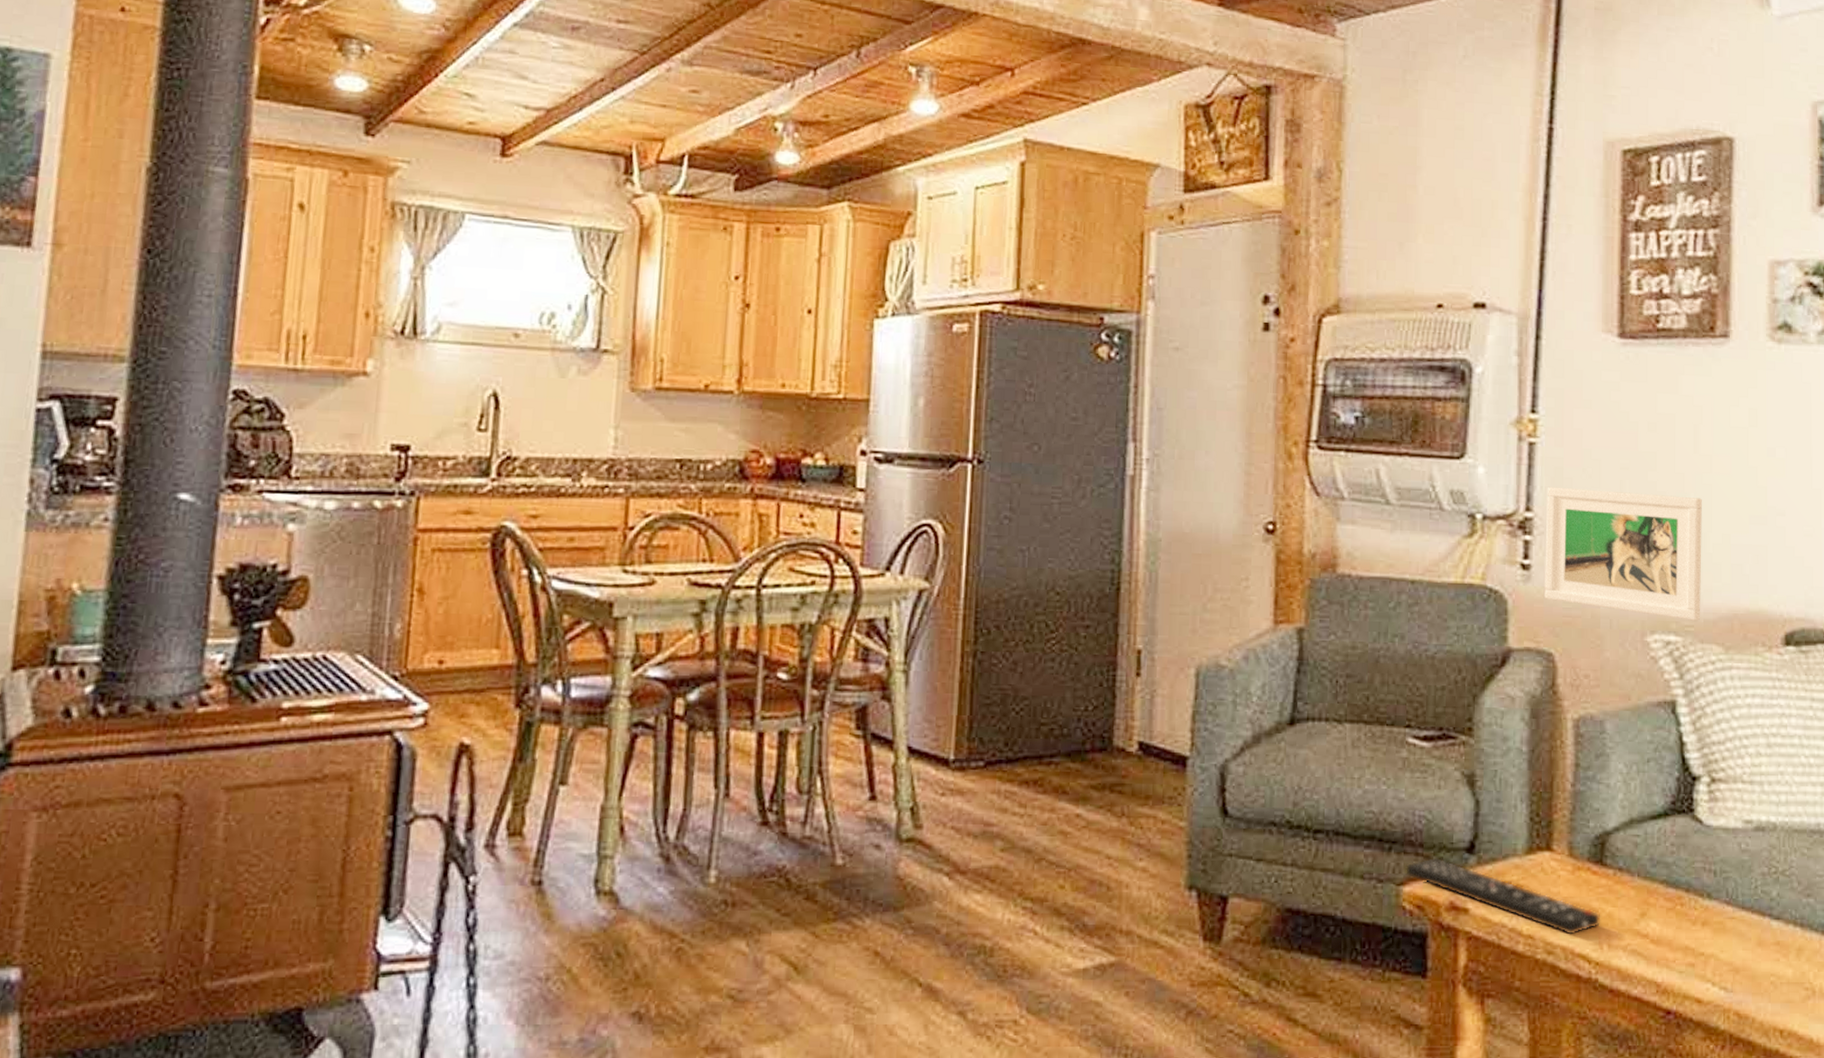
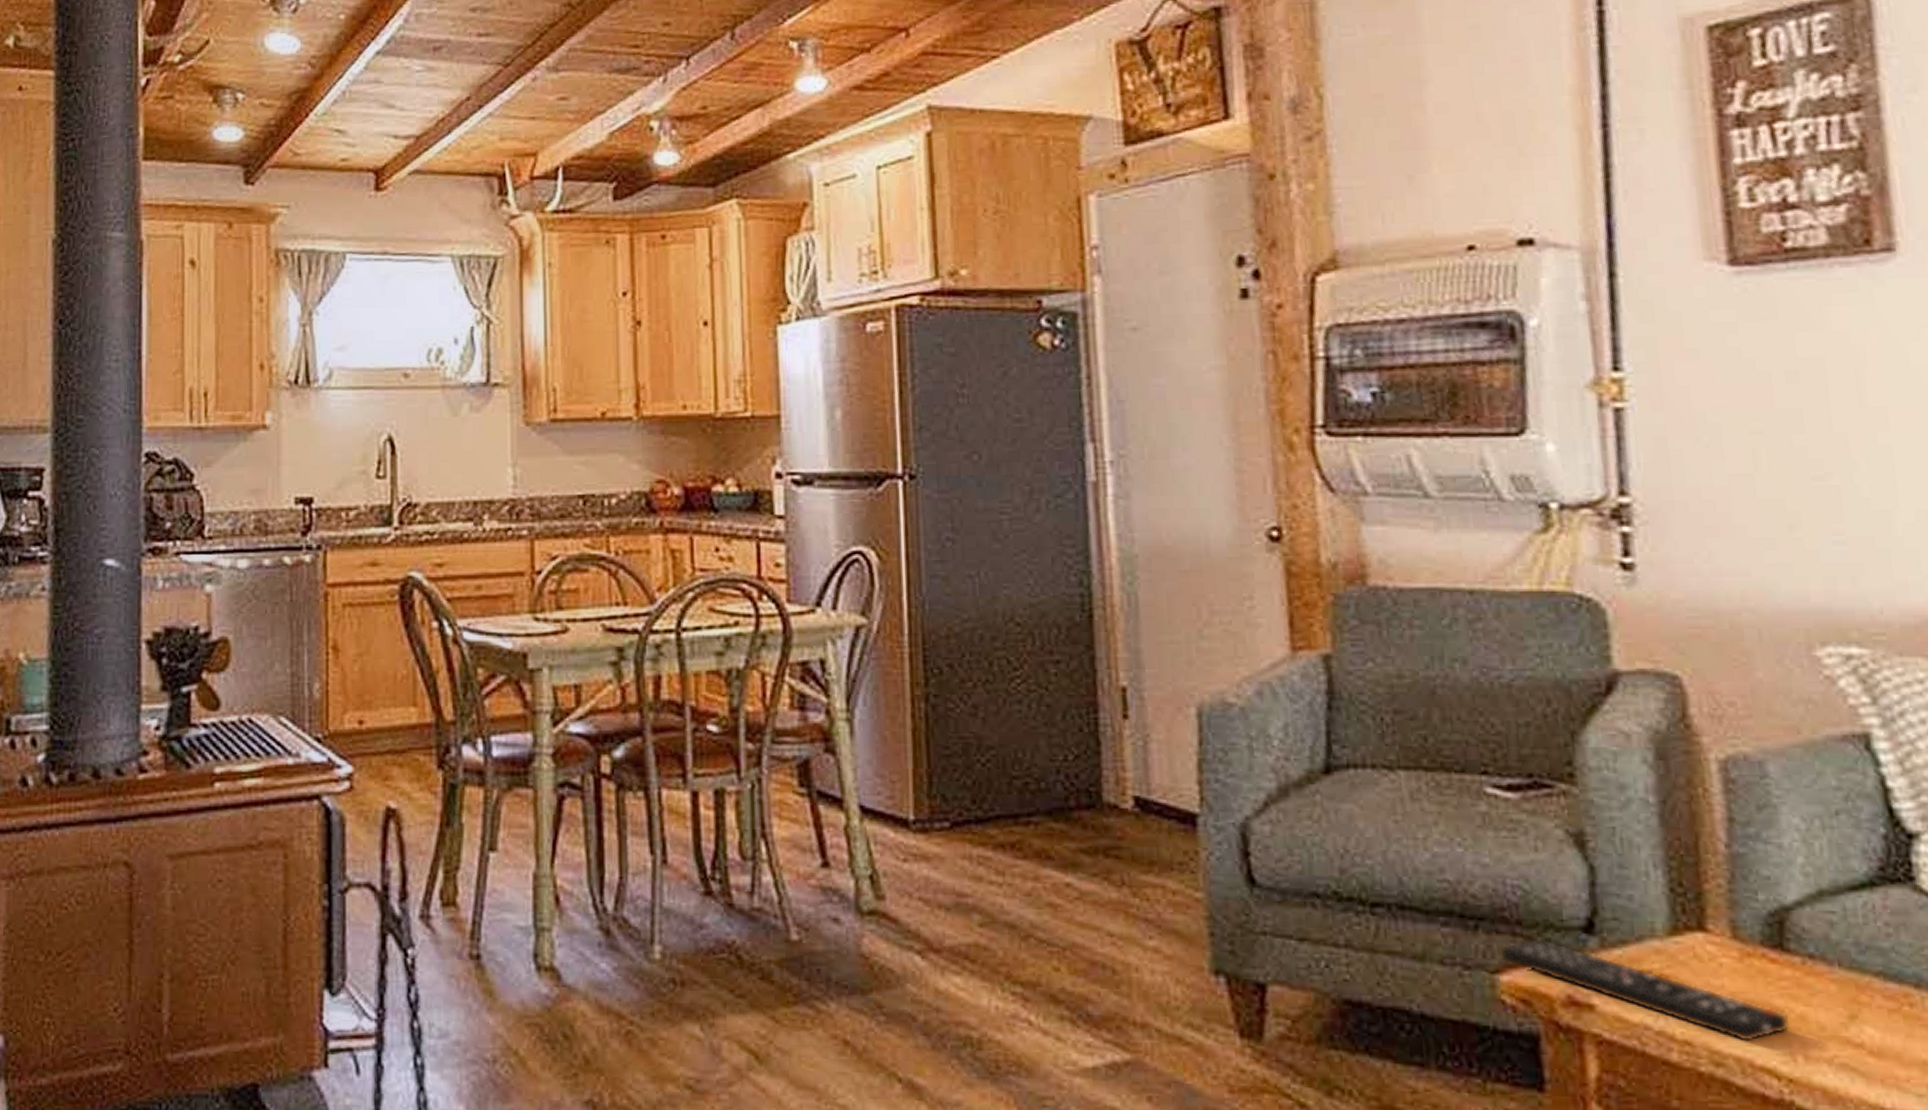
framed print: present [1545,486,1702,621] -> none [1646,462,1895,627]

